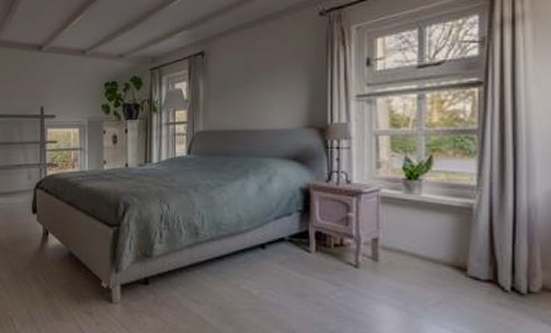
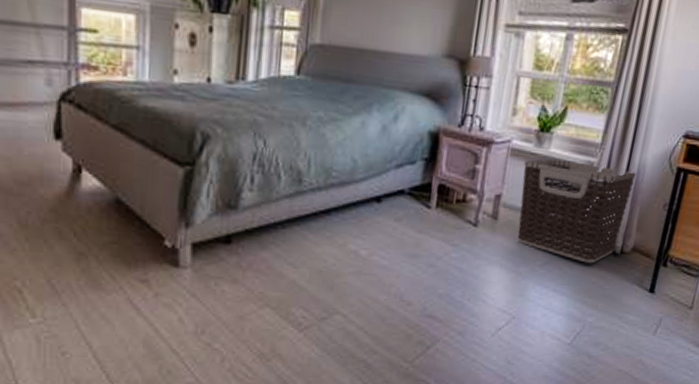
clothes hamper: none [397,203,527,304] -> present [517,158,637,264]

